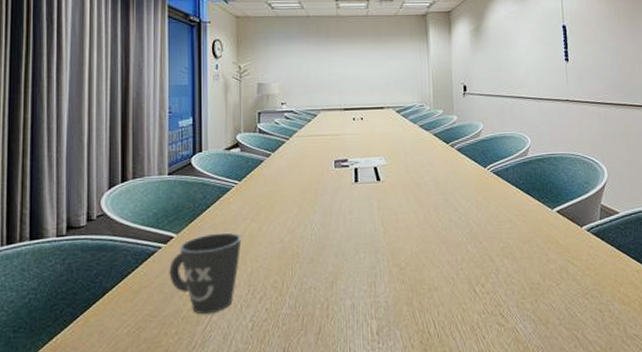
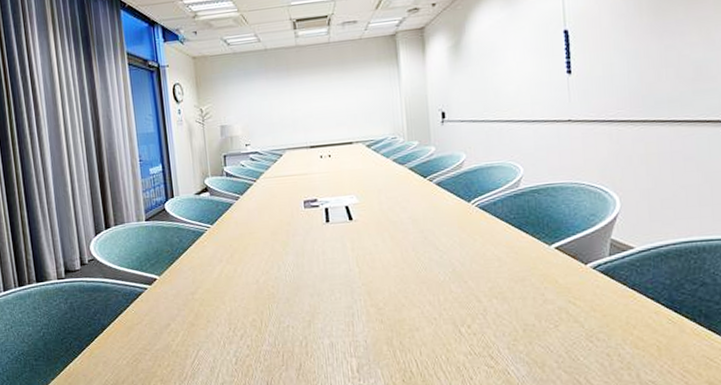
mug: present [169,232,242,315] -> none [156,274,219,350]

